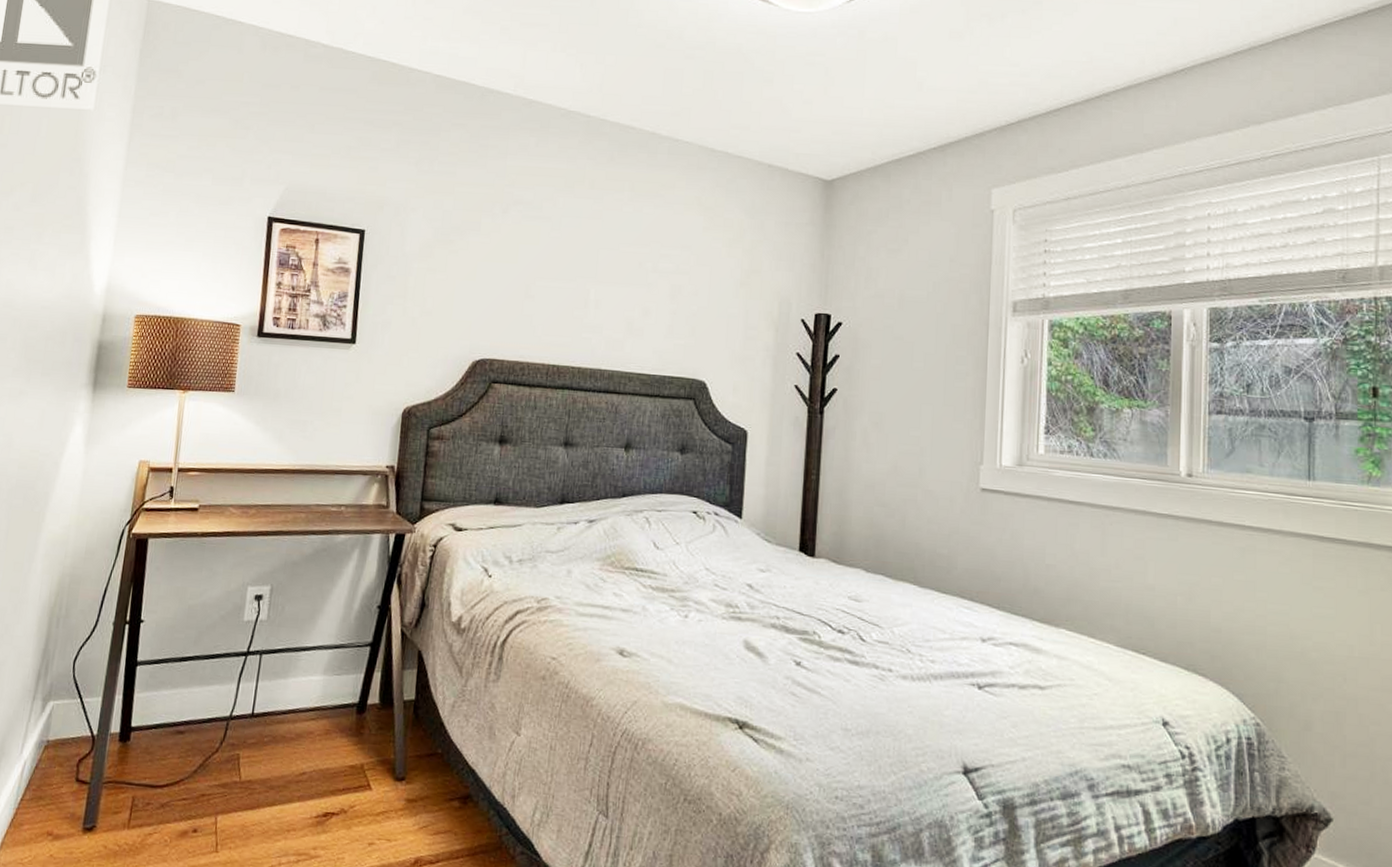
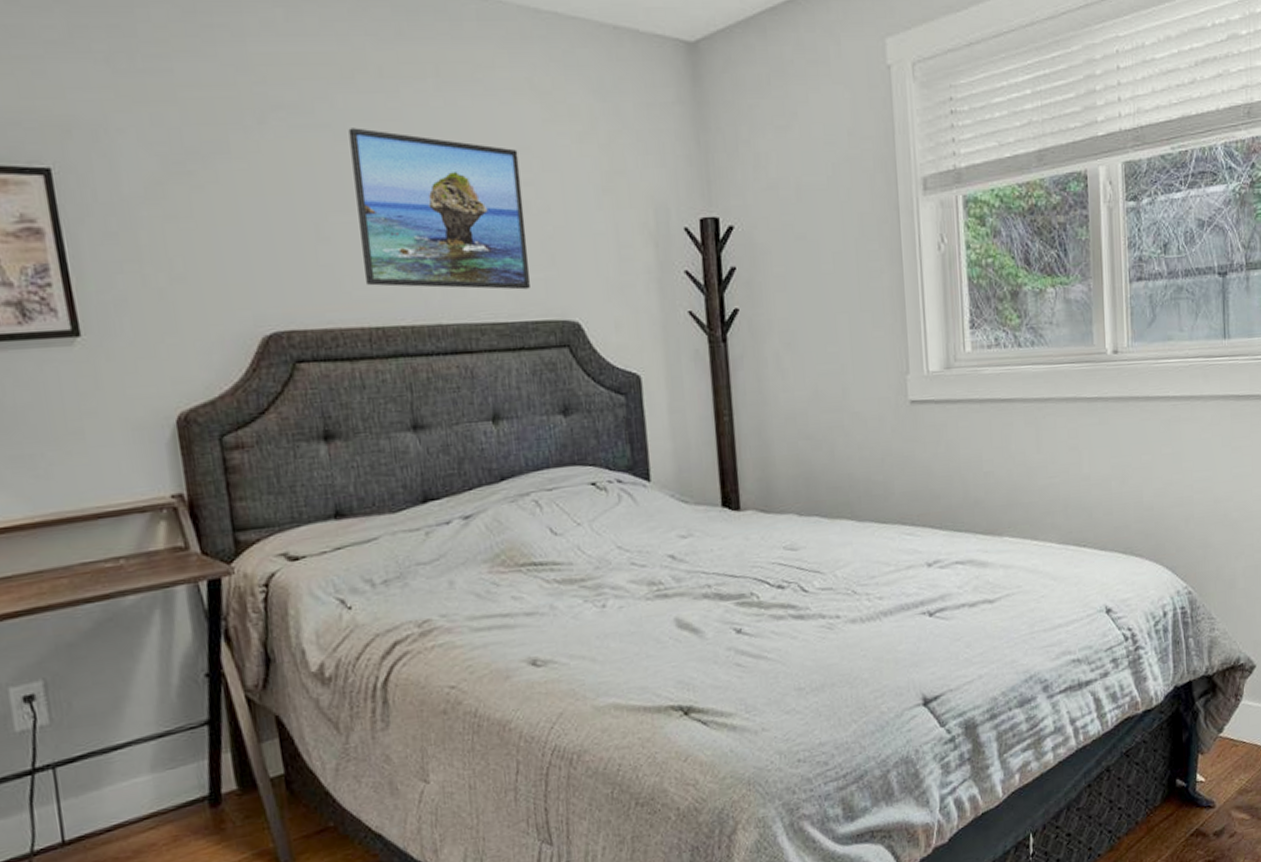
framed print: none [553,221,681,352] -> present [348,128,530,290]

